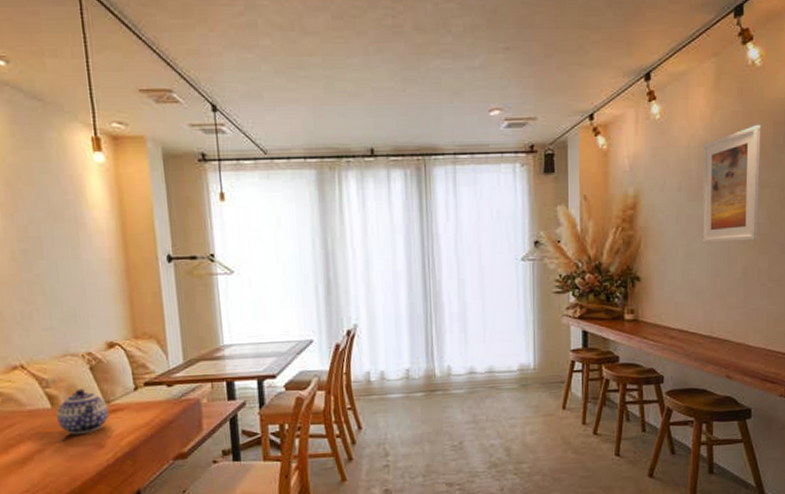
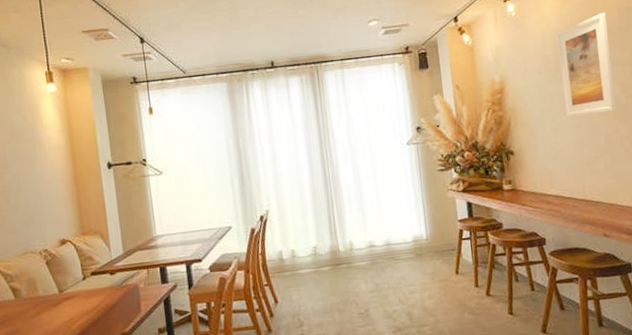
teapot: present [56,388,109,435] -> none [19,281,63,322]

